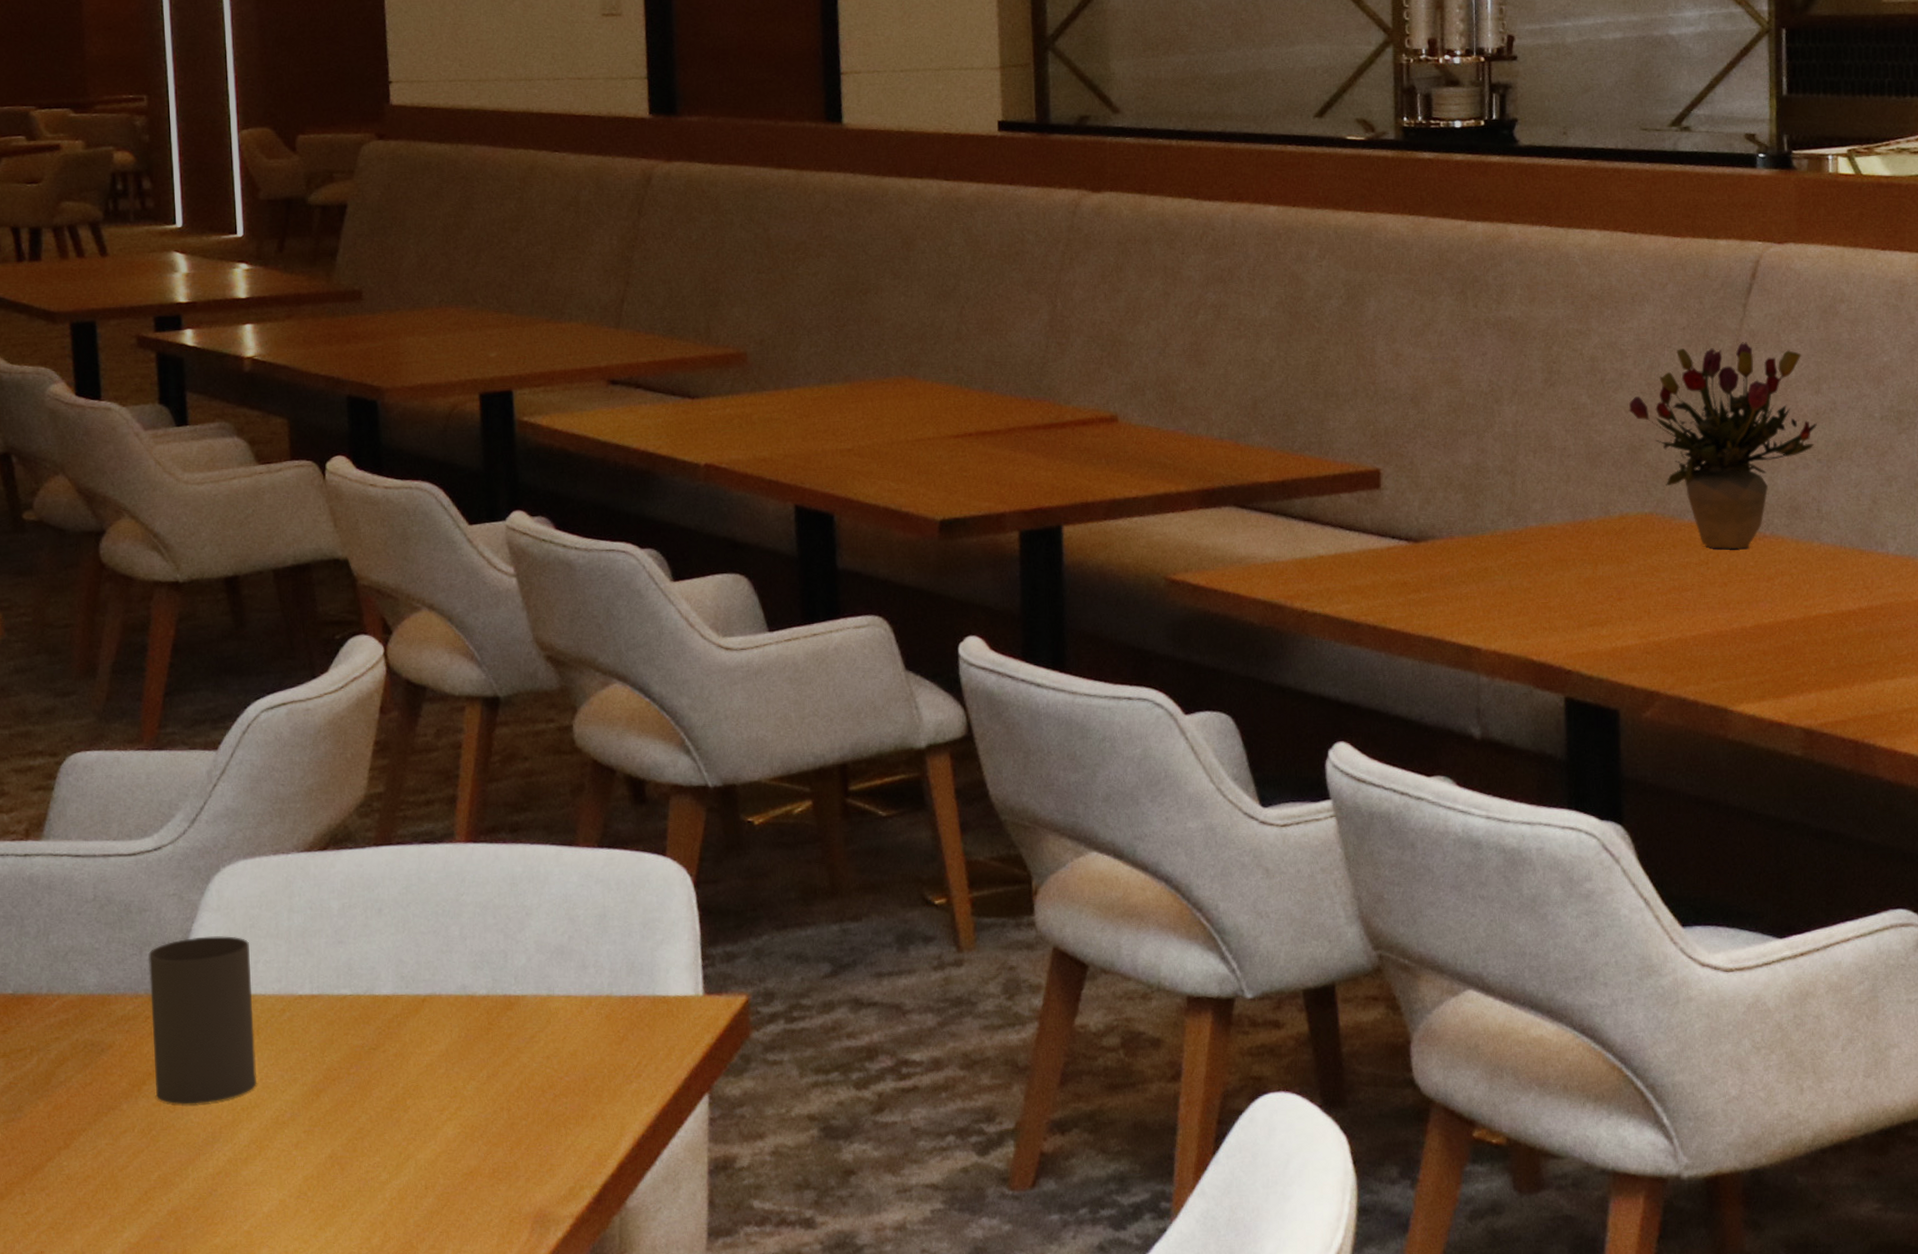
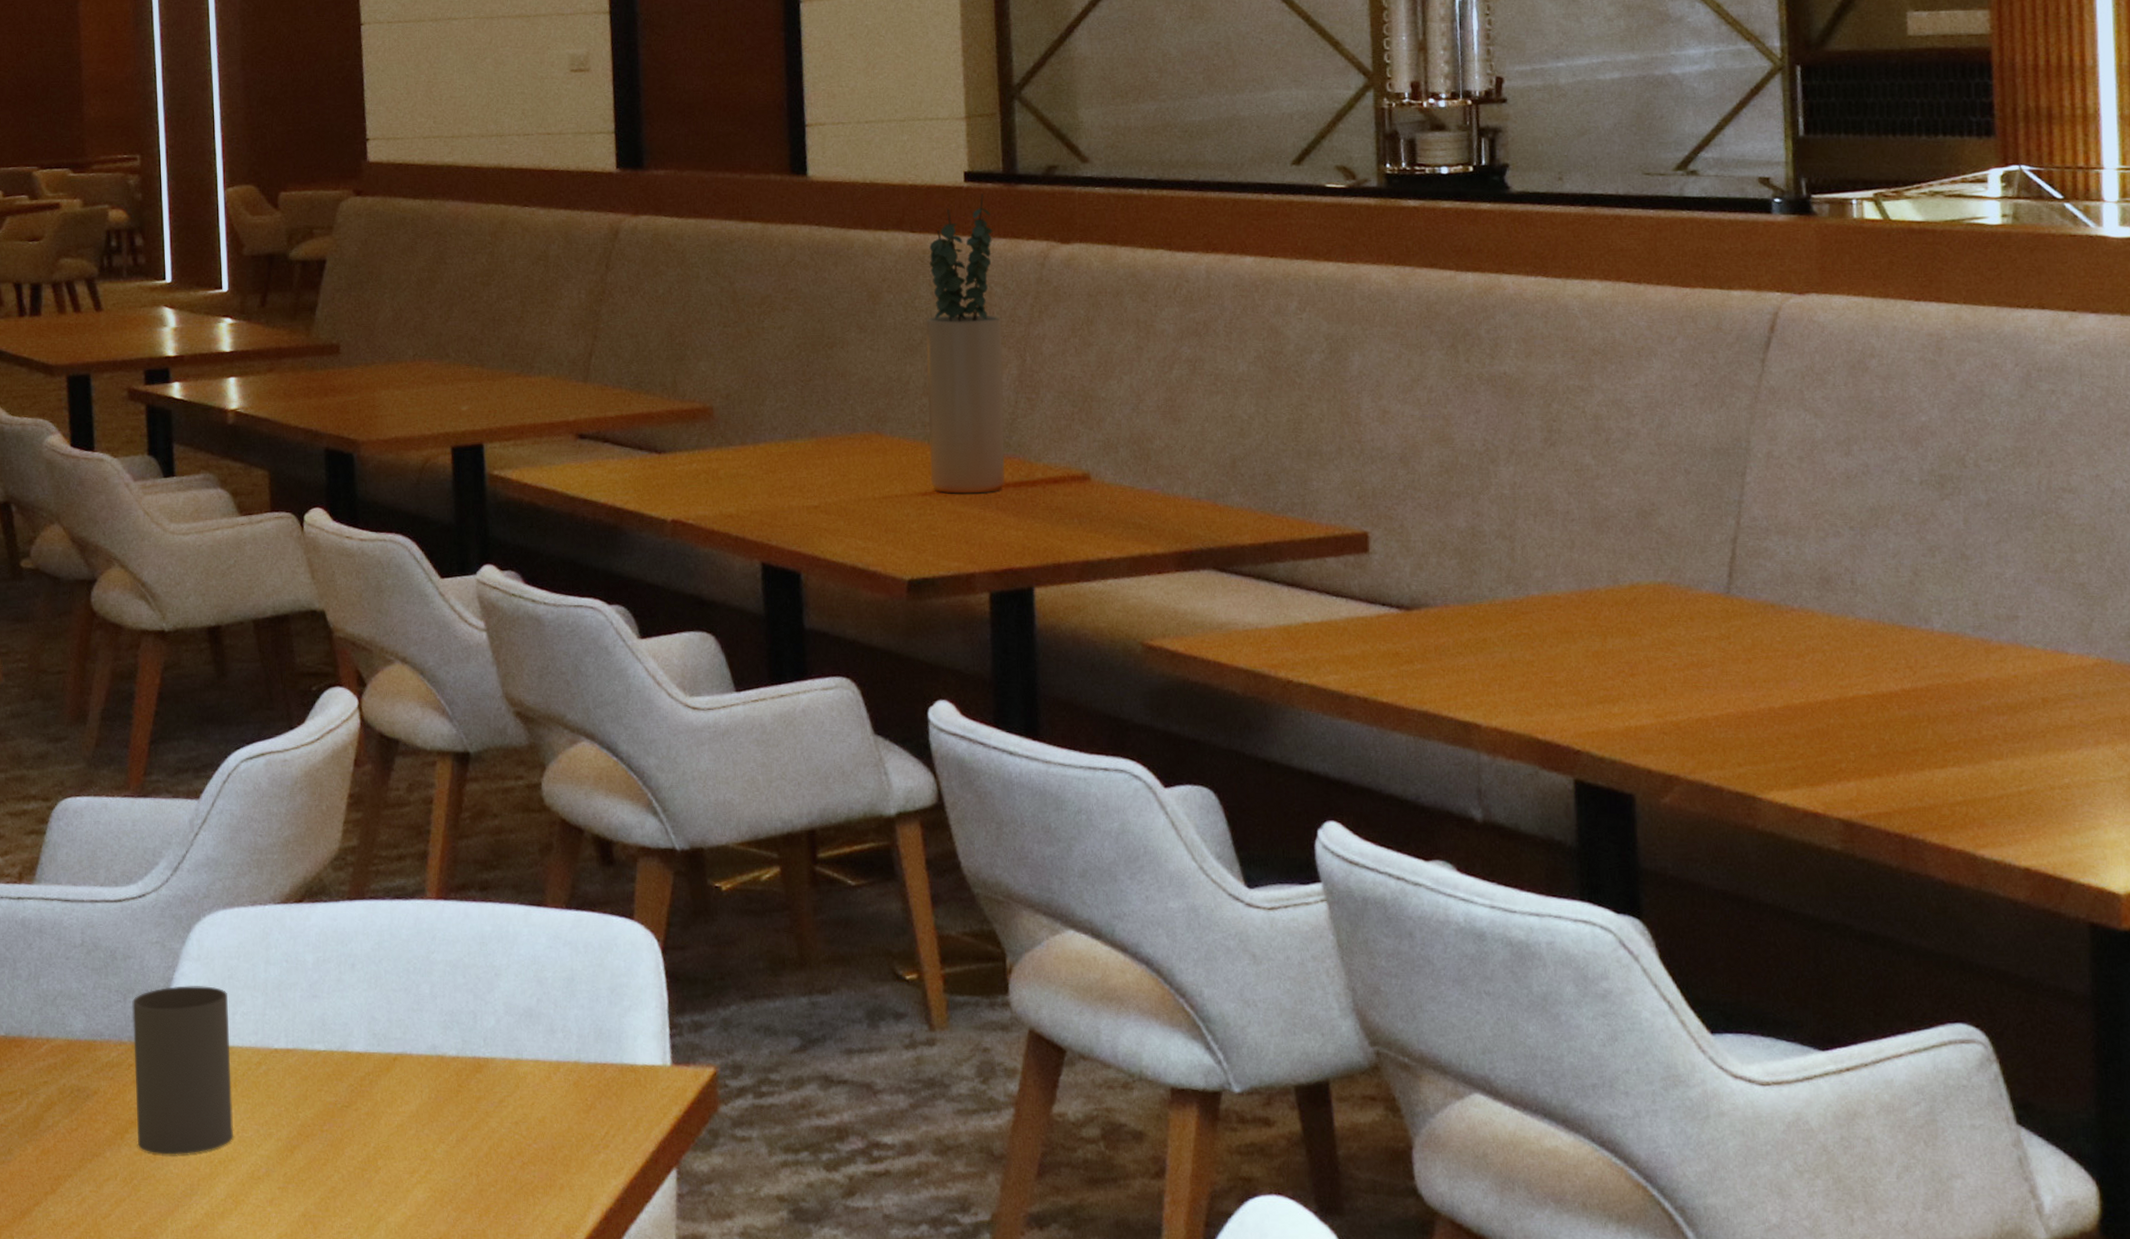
vase: none [959,142,1036,436] -> present [926,193,1005,494]
flower arrangement: present [1628,342,1817,549] -> none [1637,400,1848,622]

